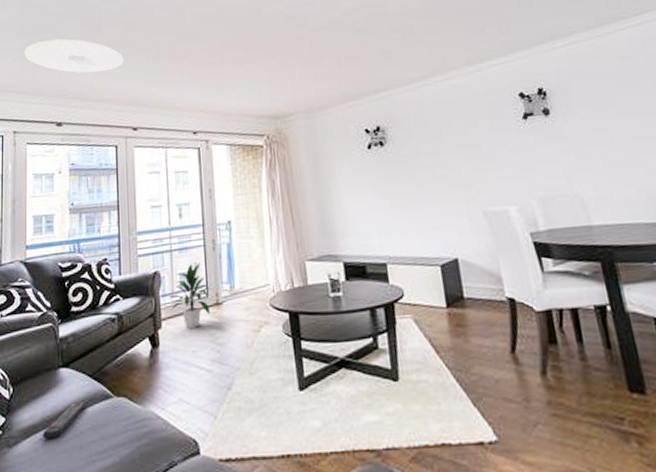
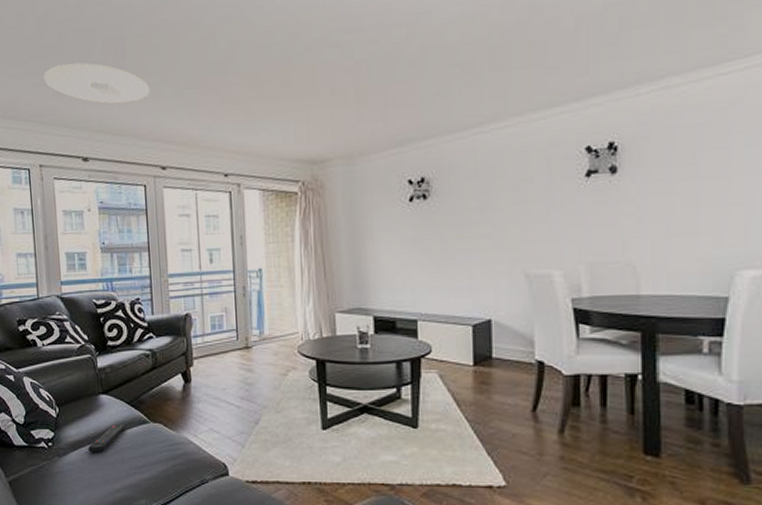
indoor plant: present [166,262,211,328] -> none [197,307,241,368]

